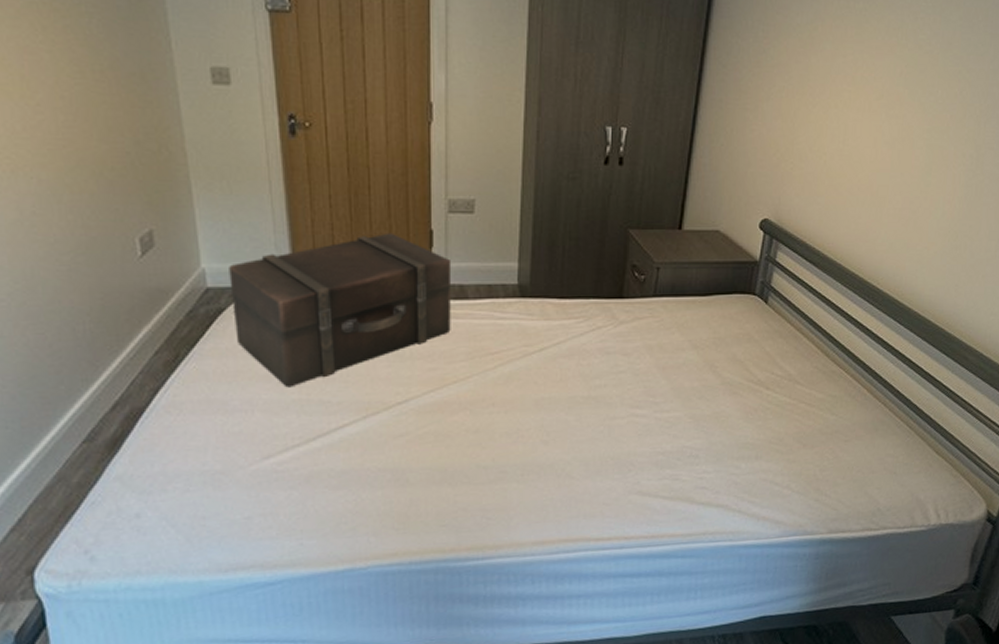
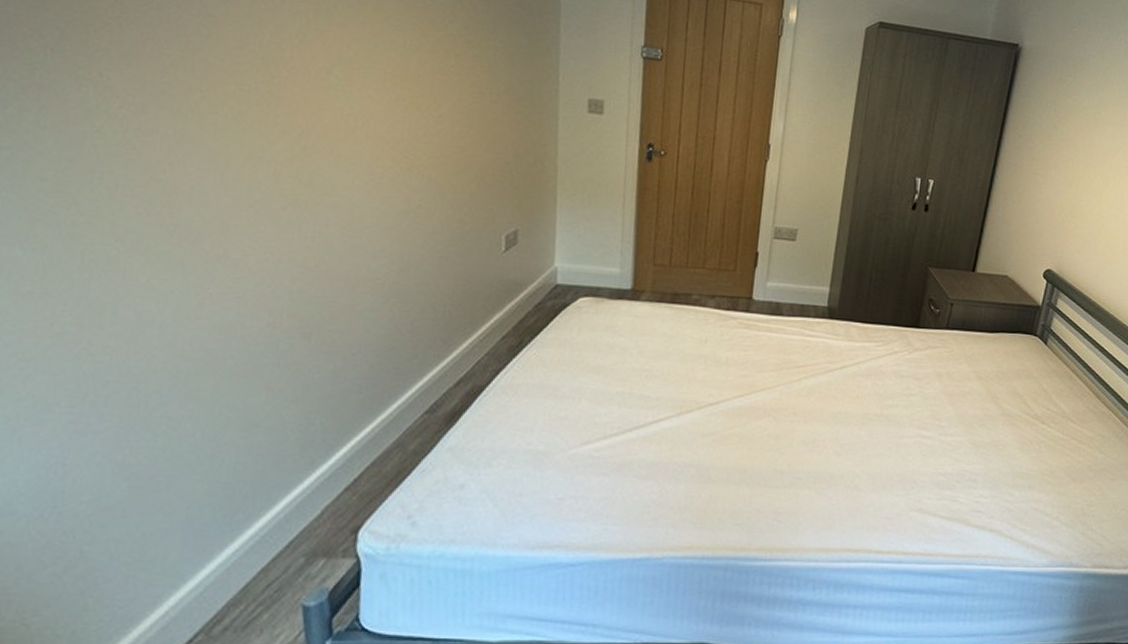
suitcase: present [229,233,452,388] -> none [575,251,772,381]

